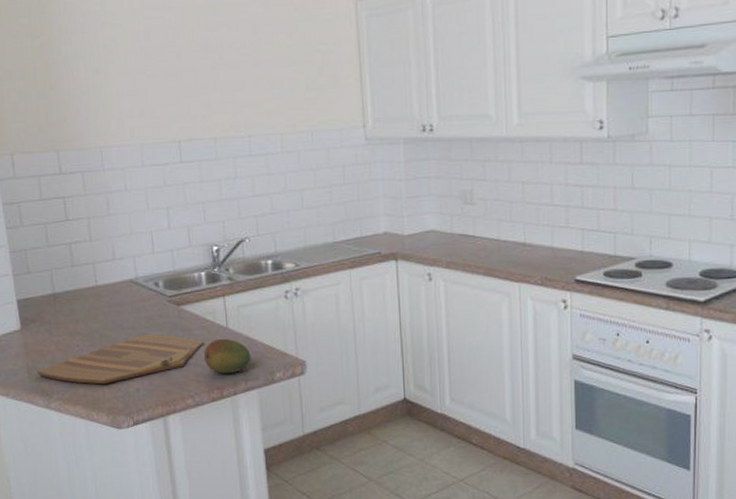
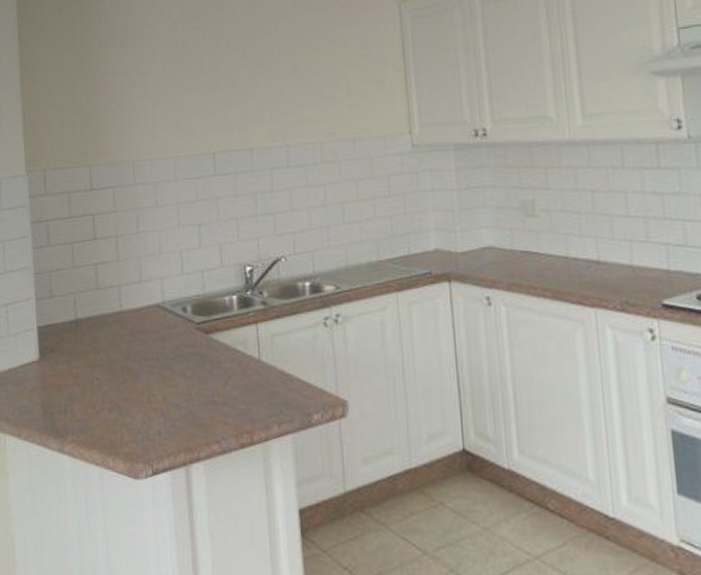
cutting board: present [36,334,204,385] -> none [52,366,234,425]
fruit: present [203,338,251,374] -> none [232,372,285,415]

